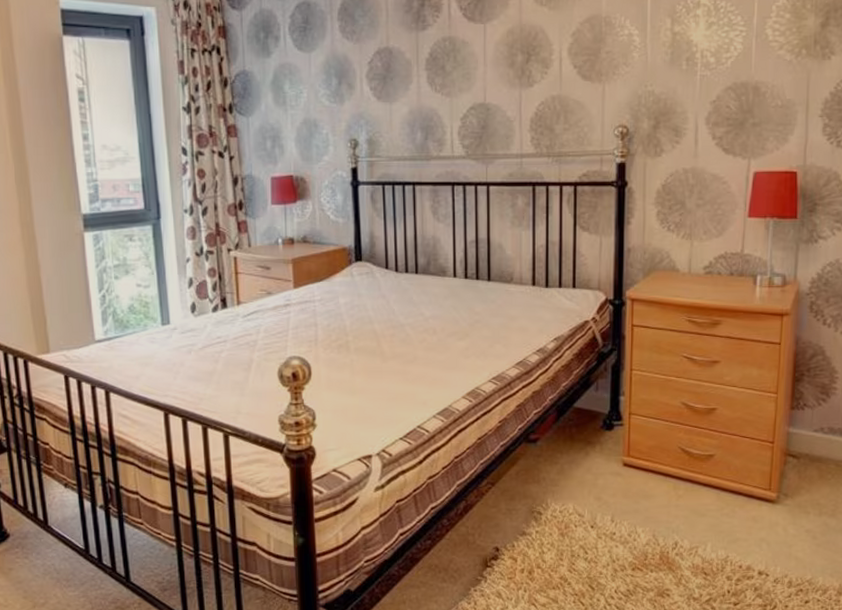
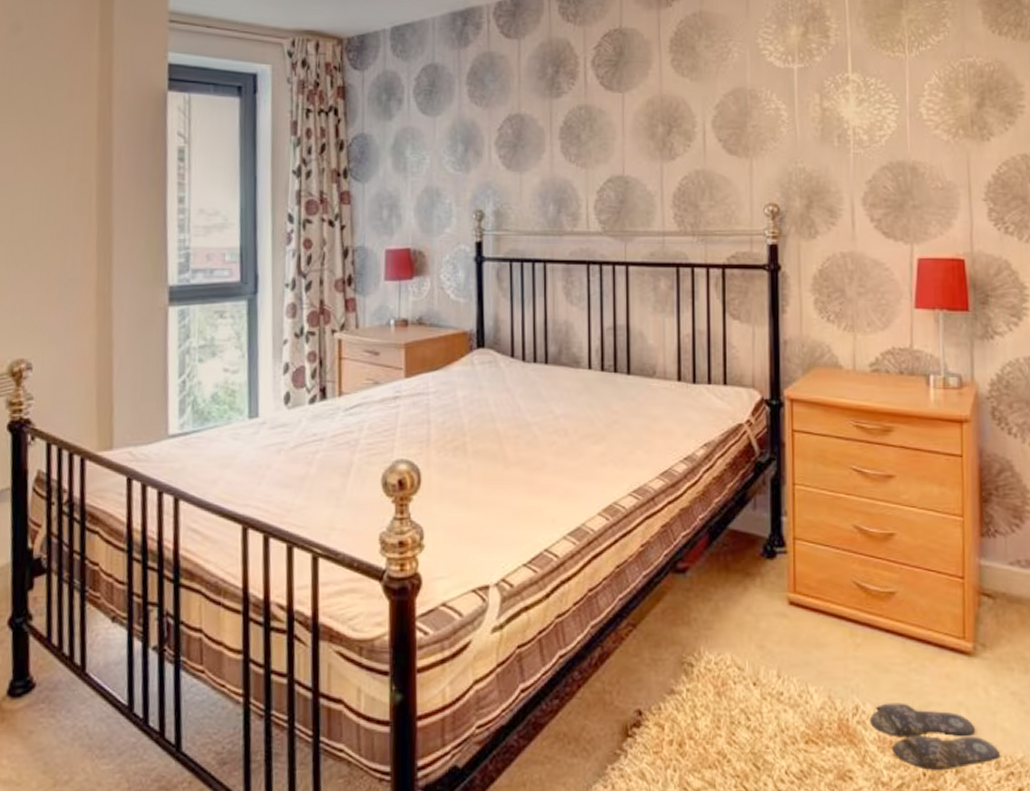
slippers: none [686,539,792,589] -> present [870,703,1000,771]

